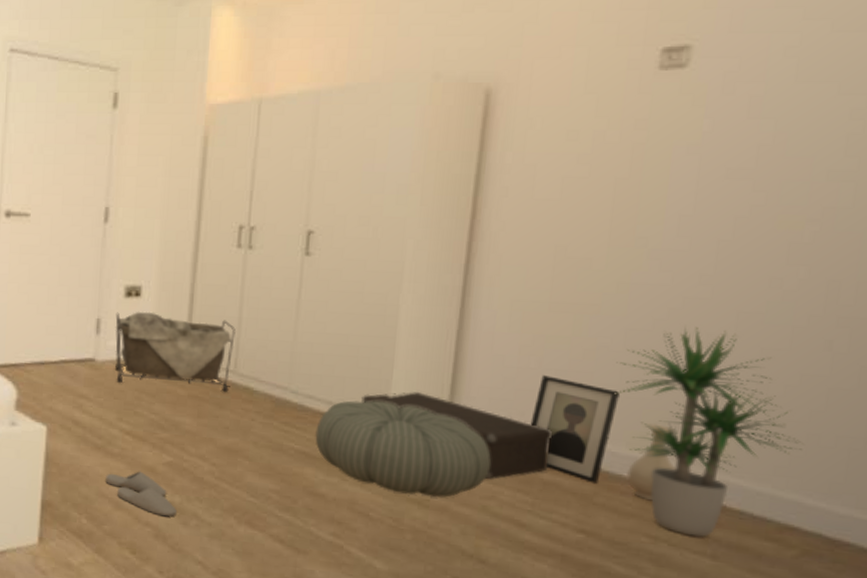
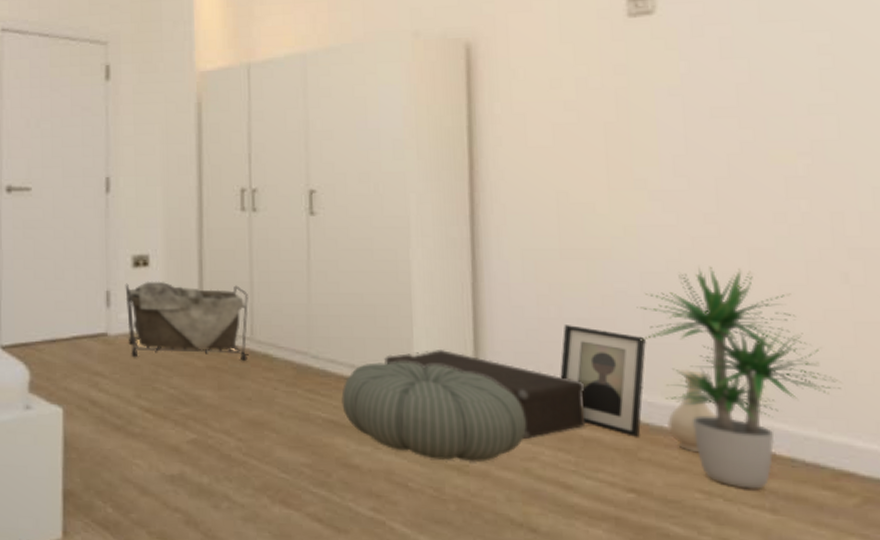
slippers: present [105,471,178,517] -> none [128,451,207,500]

